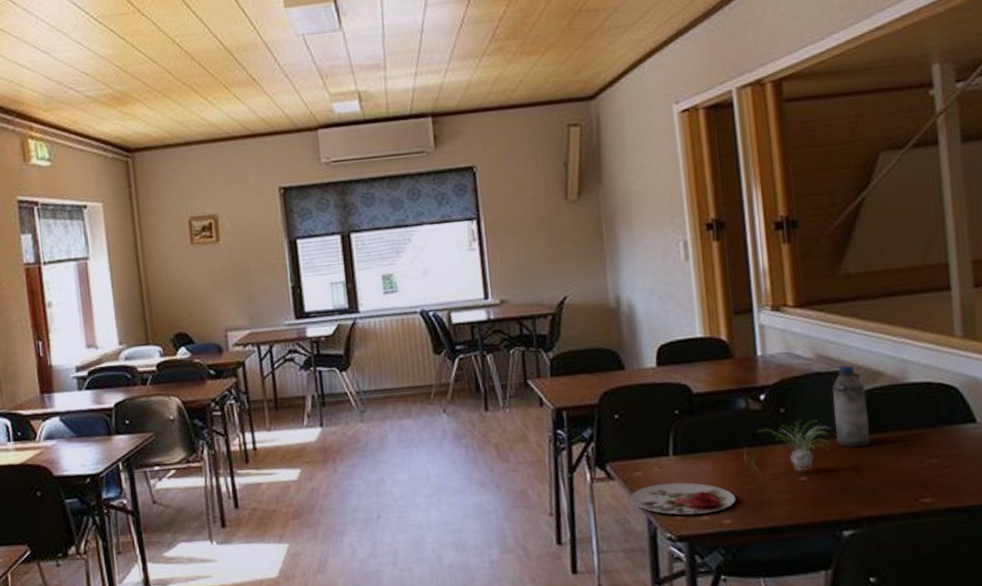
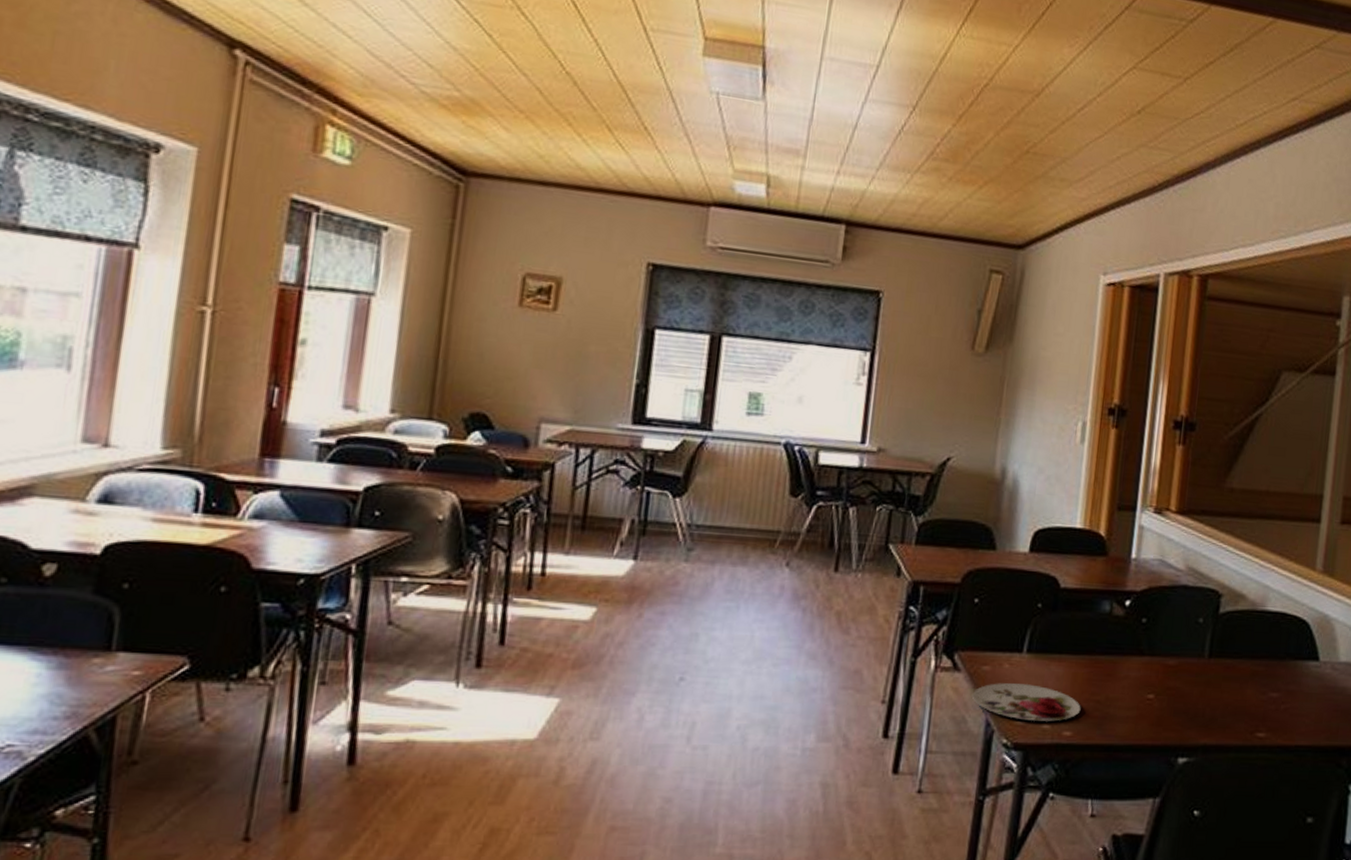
plant: present [743,419,831,483] -> none [1097,632,1187,695]
water bottle: present [831,365,870,448] -> none [1189,582,1226,671]

